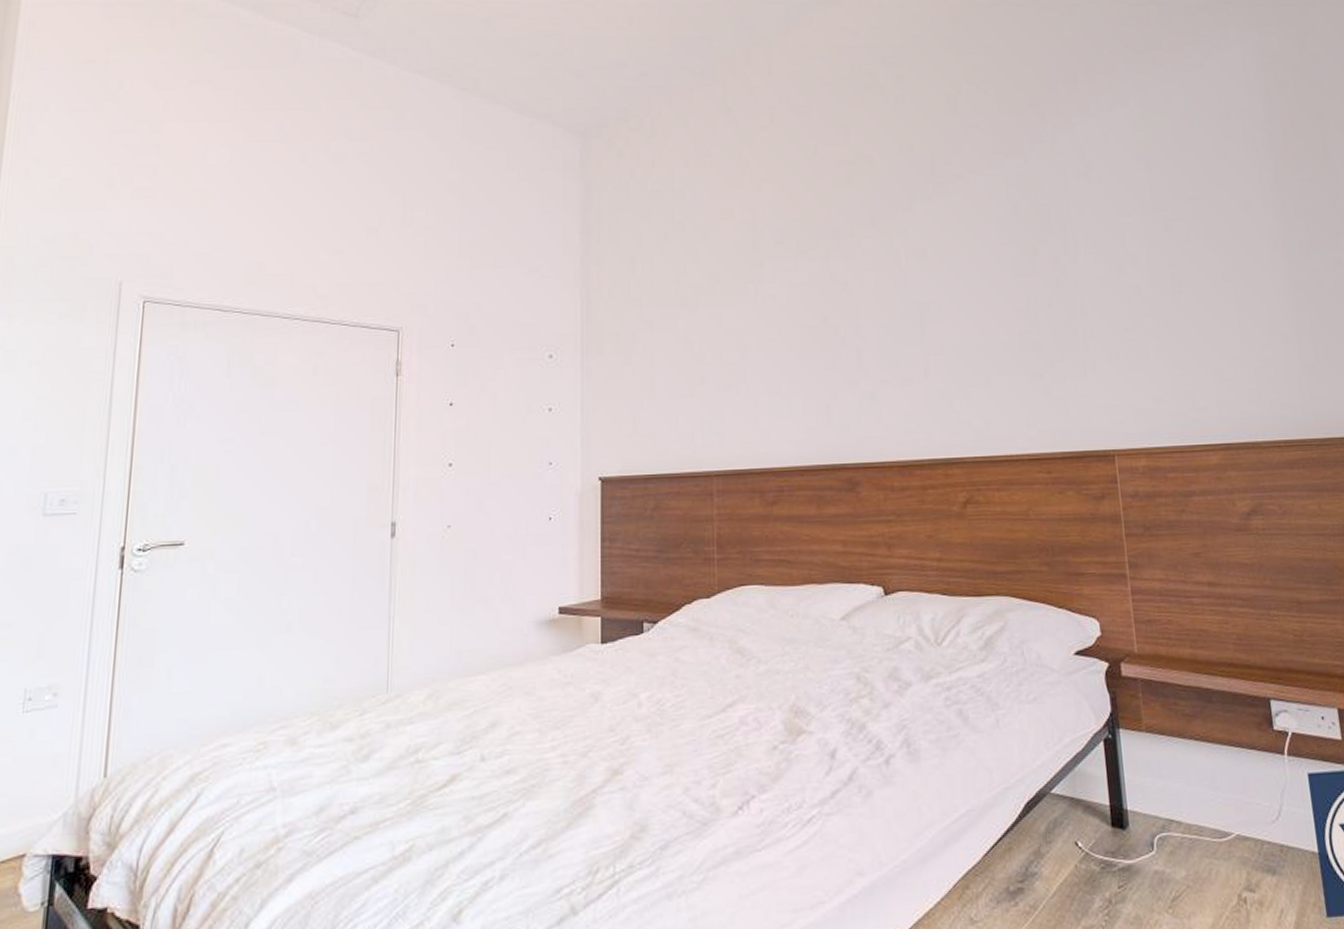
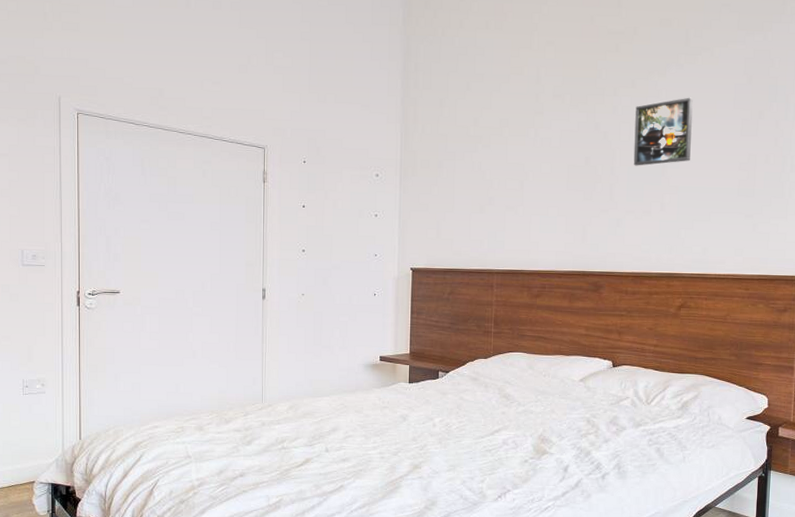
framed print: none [879,234,955,323] -> present [633,97,693,166]

